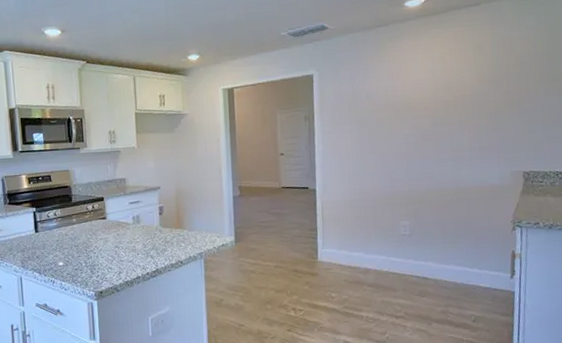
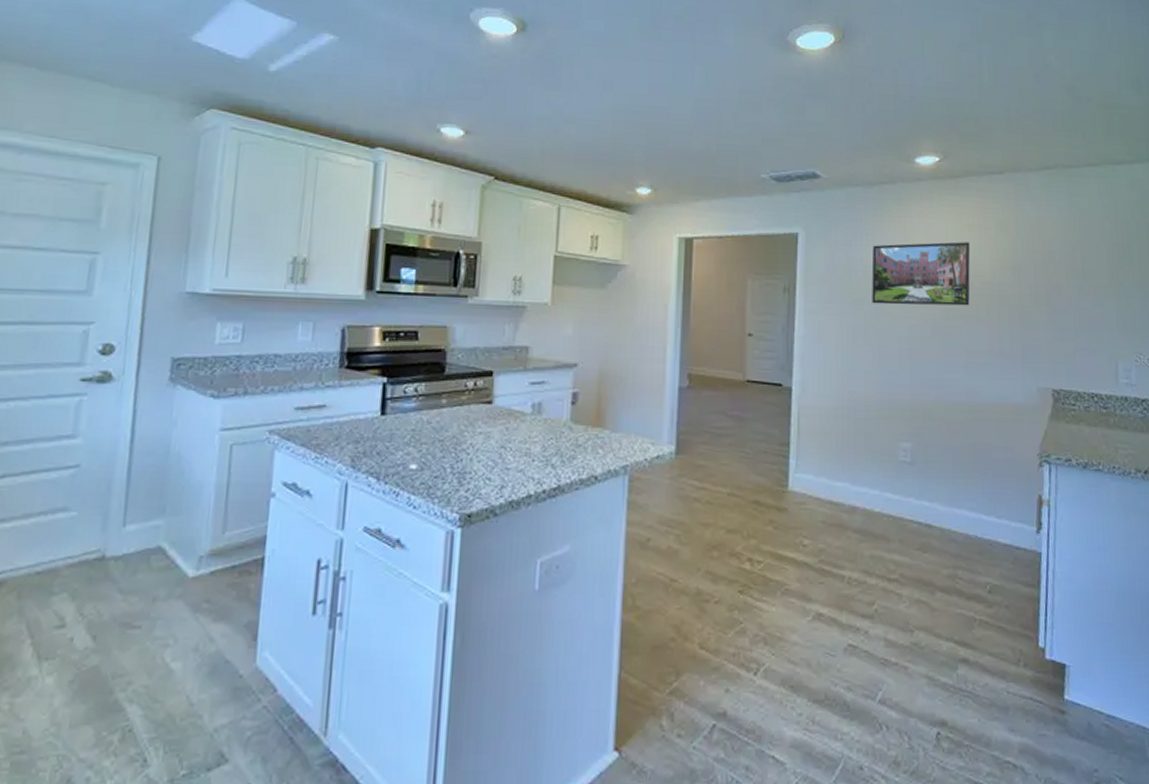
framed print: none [372,64,453,122] -> present [871,242,971,306]

